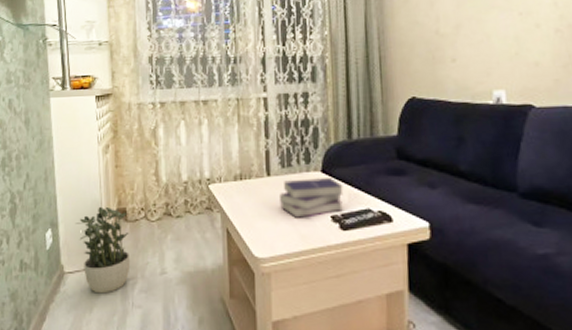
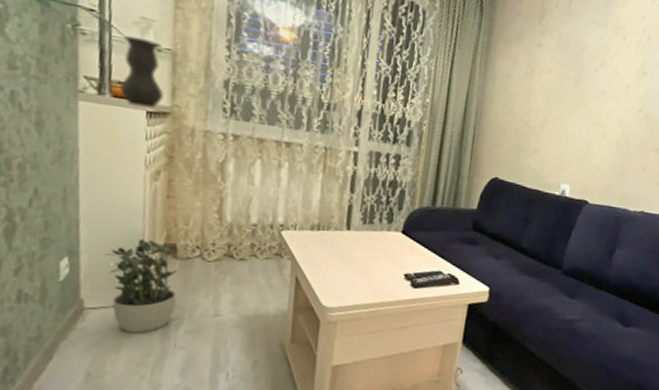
vase: none [75,37,106,94] -> present [119,35,164,109]
book: present [280,178,344,218] -> none [356,236,420,273]

